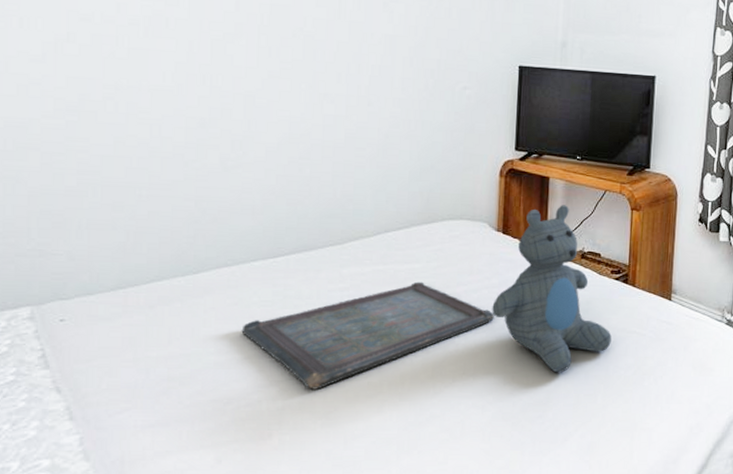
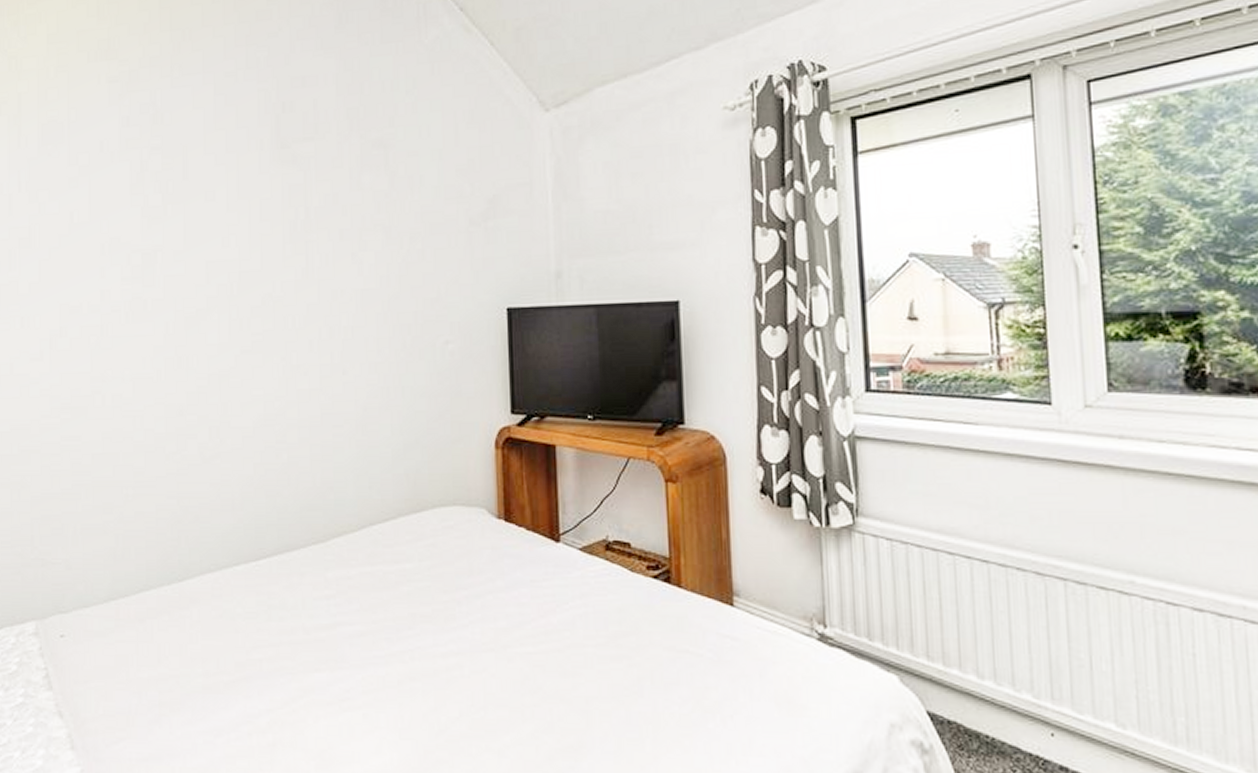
serving tray: present [241,281,494,390] -> none [227,586,503,722]
teddy bear: present [492,205,612,373] -> none [500,480,656,708]

